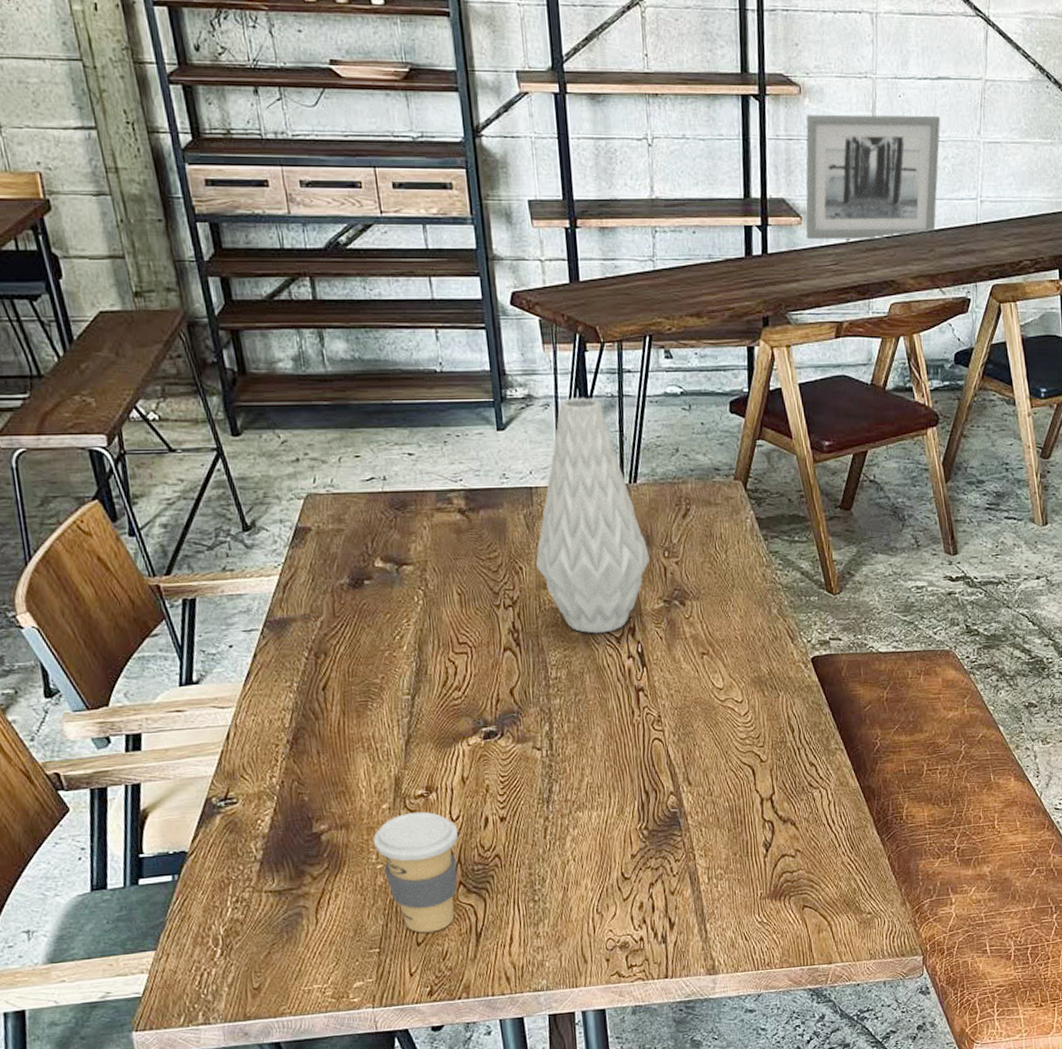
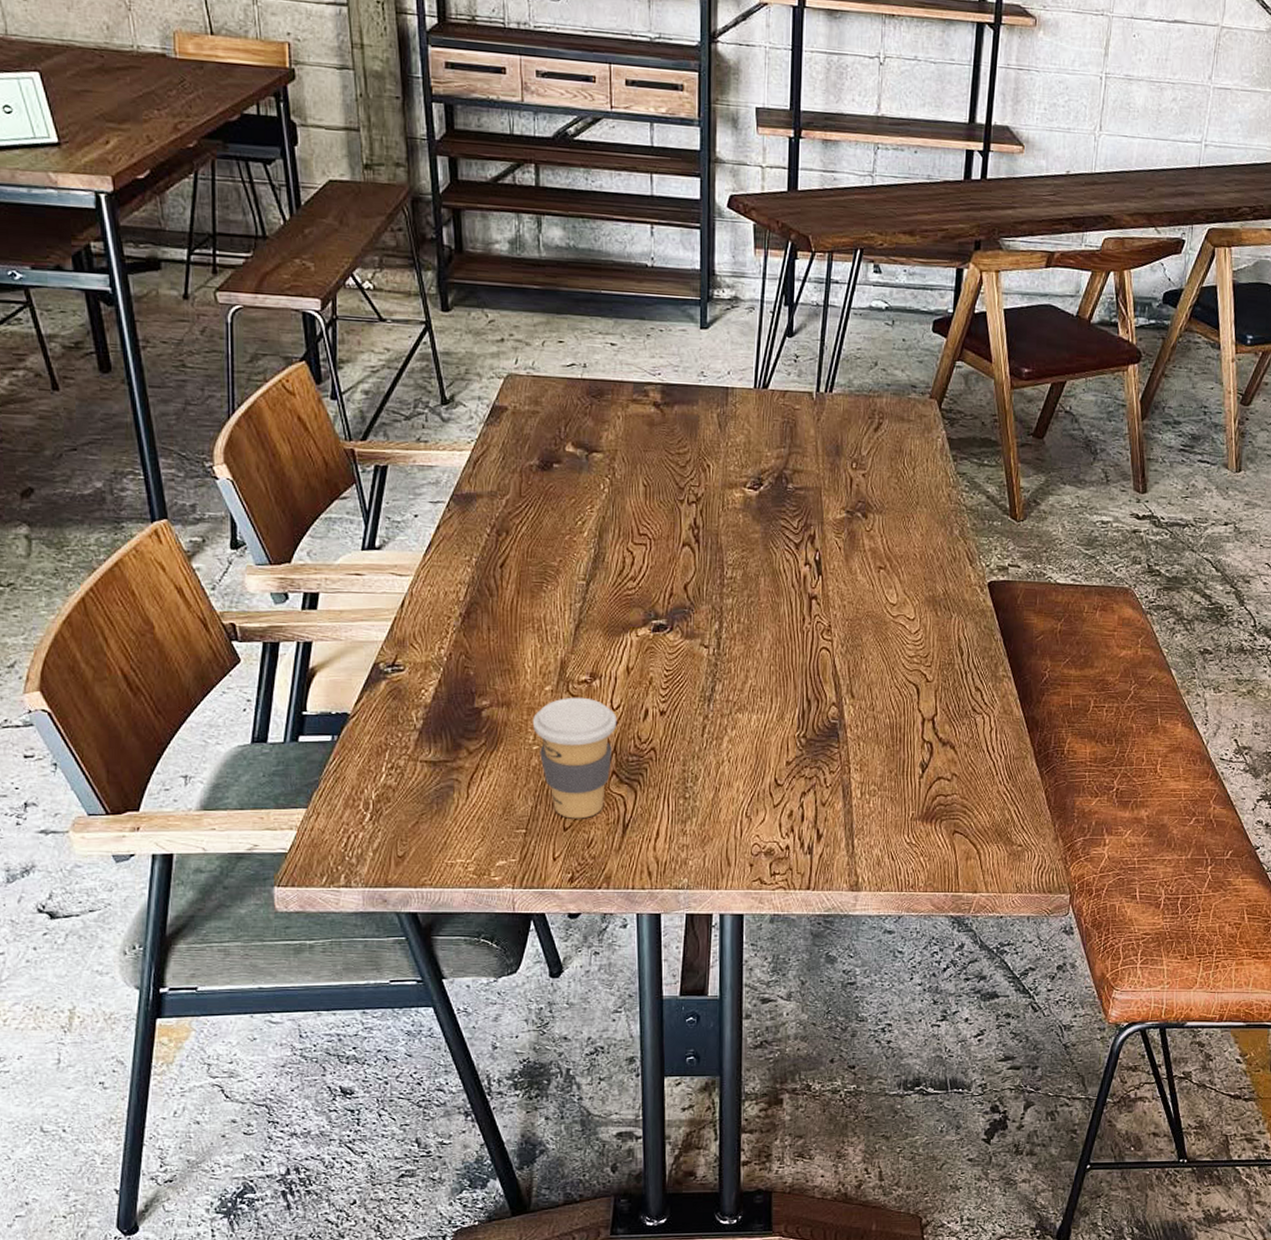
vase: present [536,397,650,634] -> none [724,302,837,538]
wall art: present [805,114,941,240] -> none [1026,47,1173,175]

